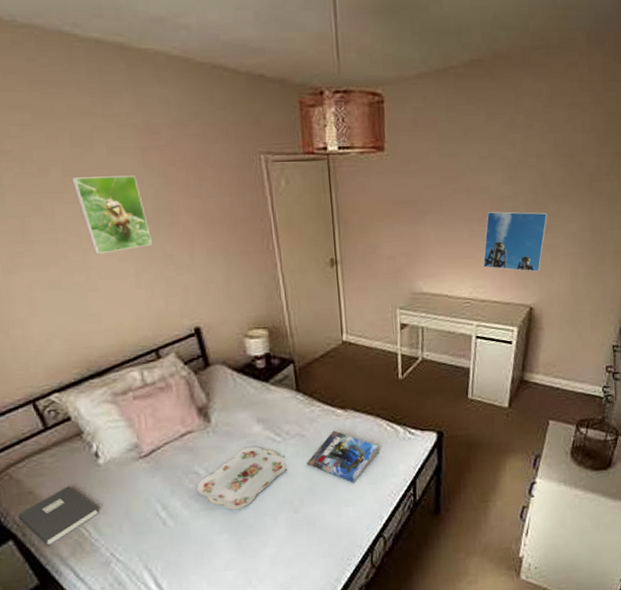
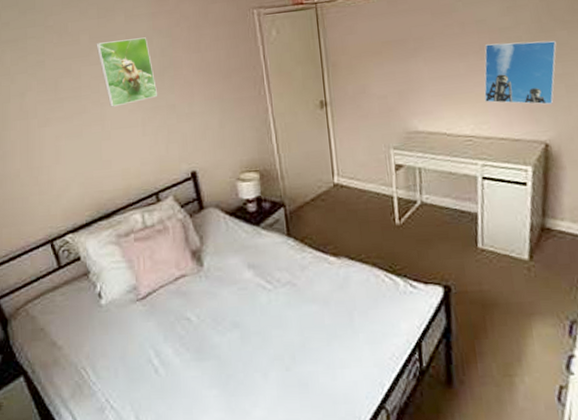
book: present [17,486,100,546] -> none [29,325,99,386]
serving tray: present [197,446,289,510] -> none [188,293,280,363]
magazine: present [307,431,380,483] -> none [298,280,378,341]

